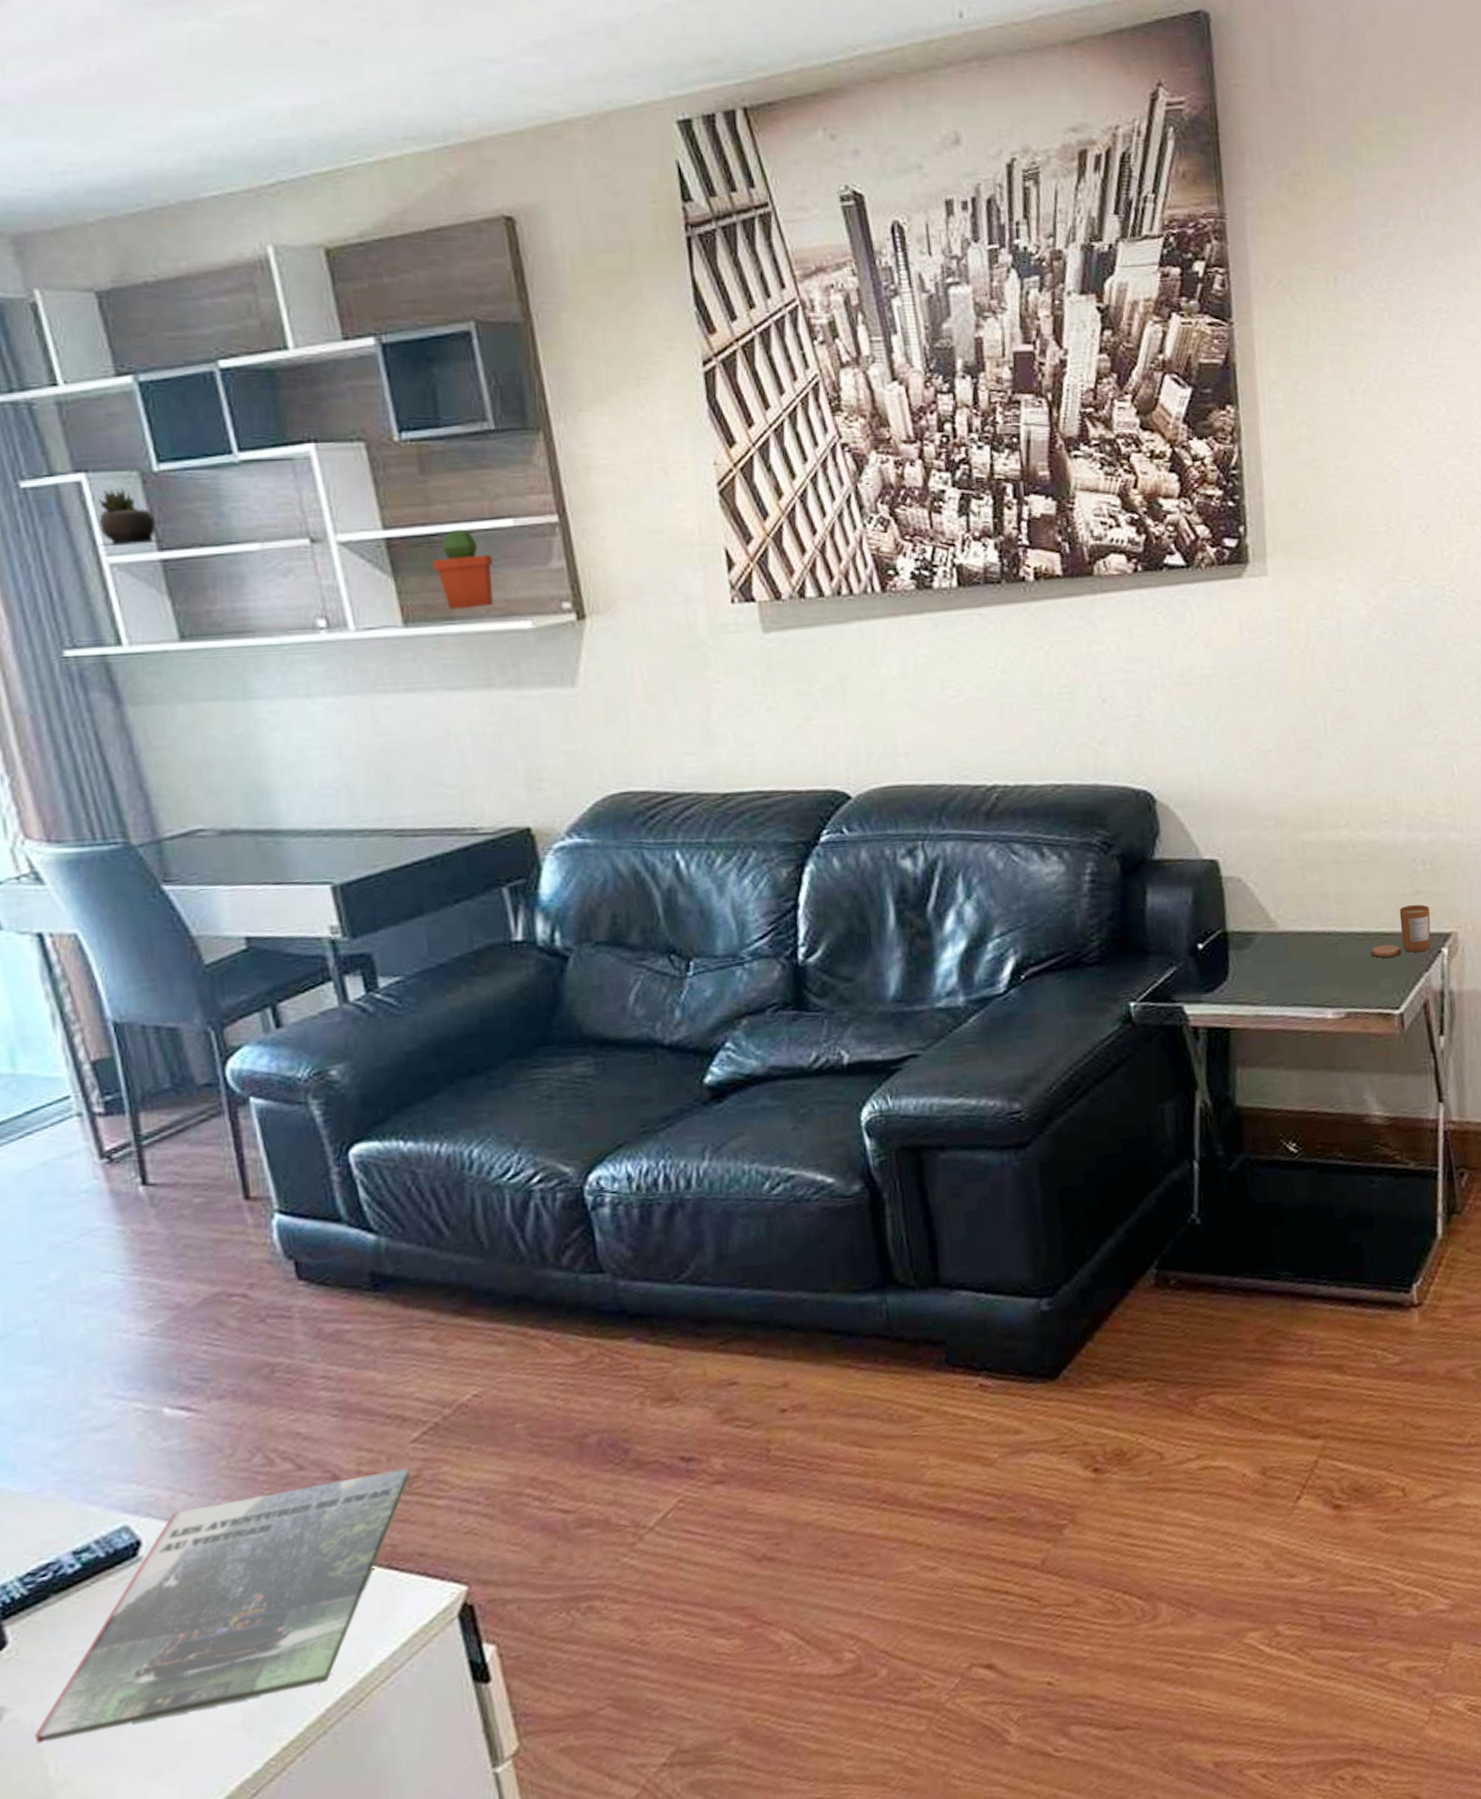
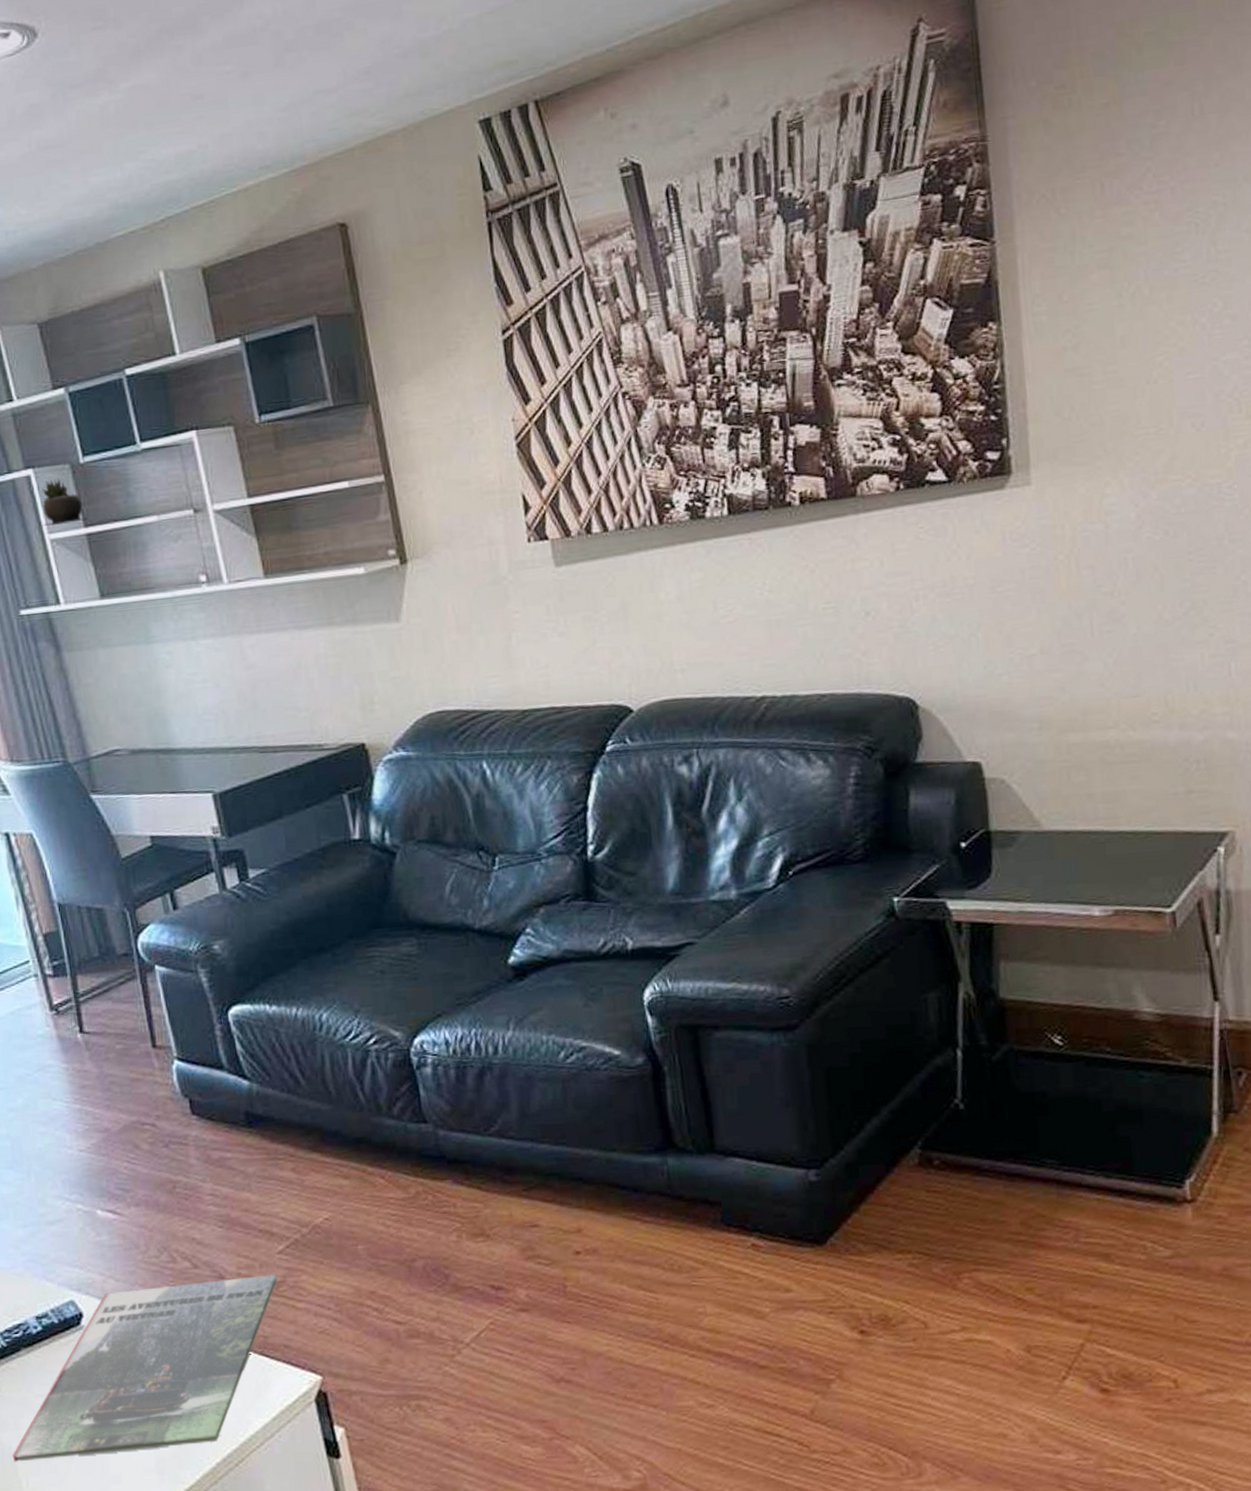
succulent plant: present [432,529,493,610] -> none [286,493,334,562]
candle: present [1370,904,1431,958] -> none [1139,803,1206,857]

